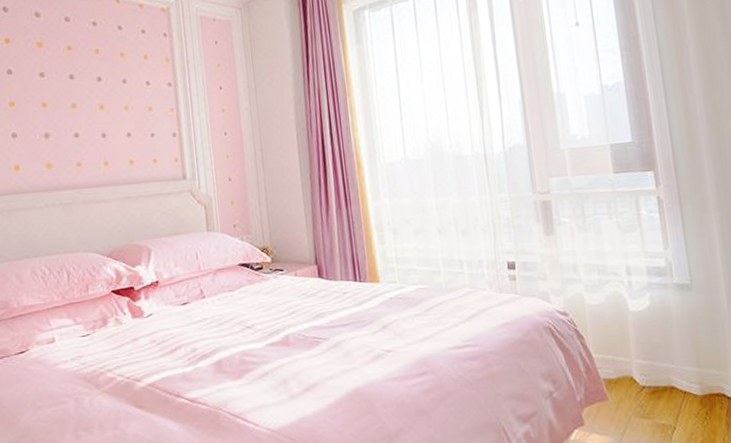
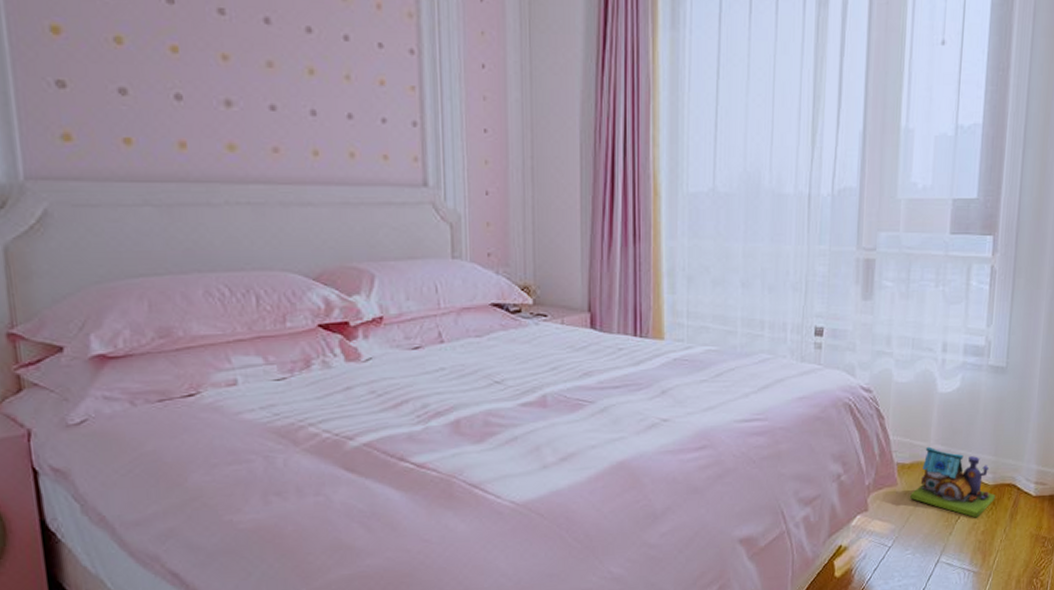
toy house: none [622,361,707,428] -> present [910,446,995,518]

